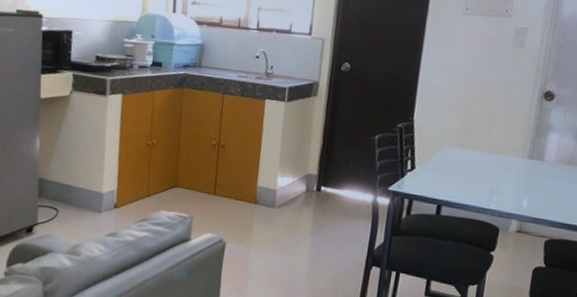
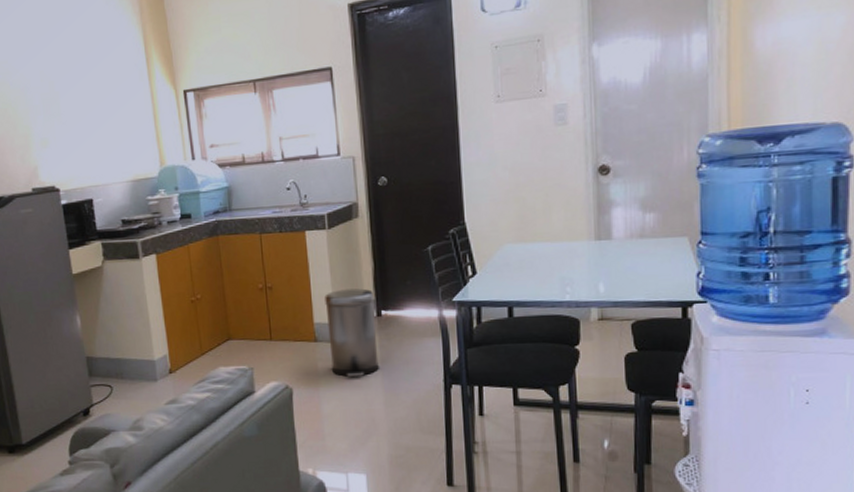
pedal bin: none [265,160,317,244] -> present [324,288,379,377]

